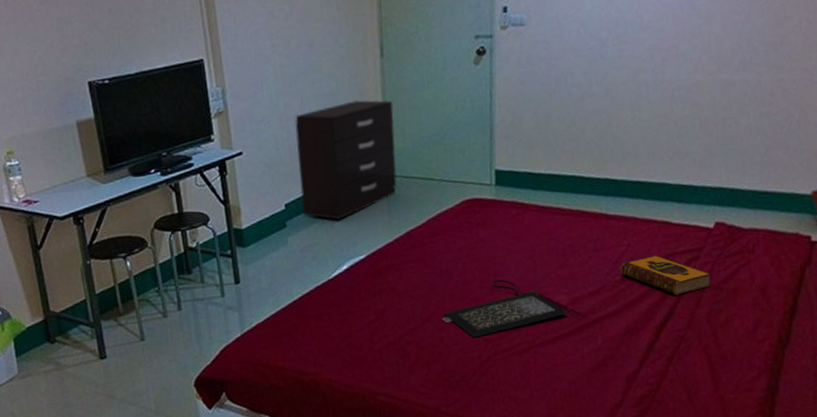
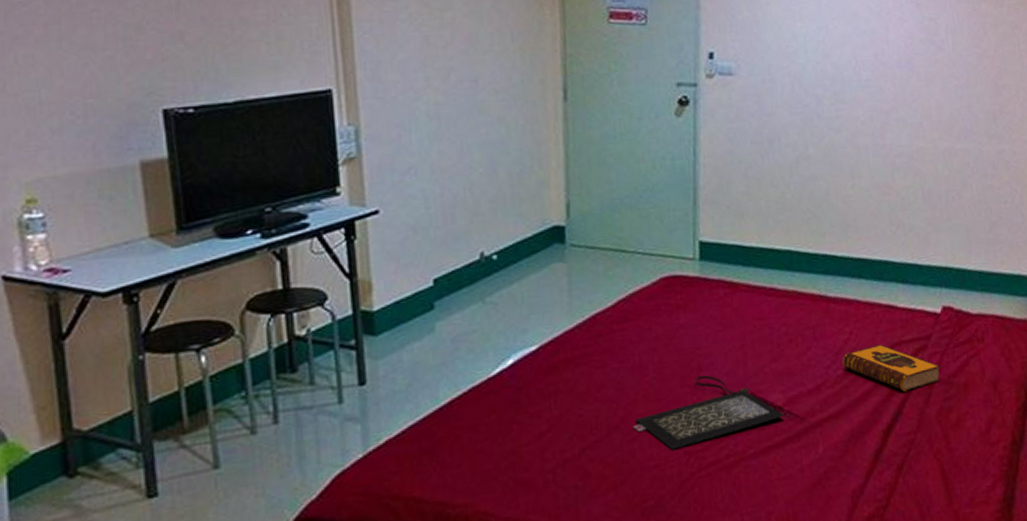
dresser: present [294,100,397,220] -> none [451,151,581,300]

